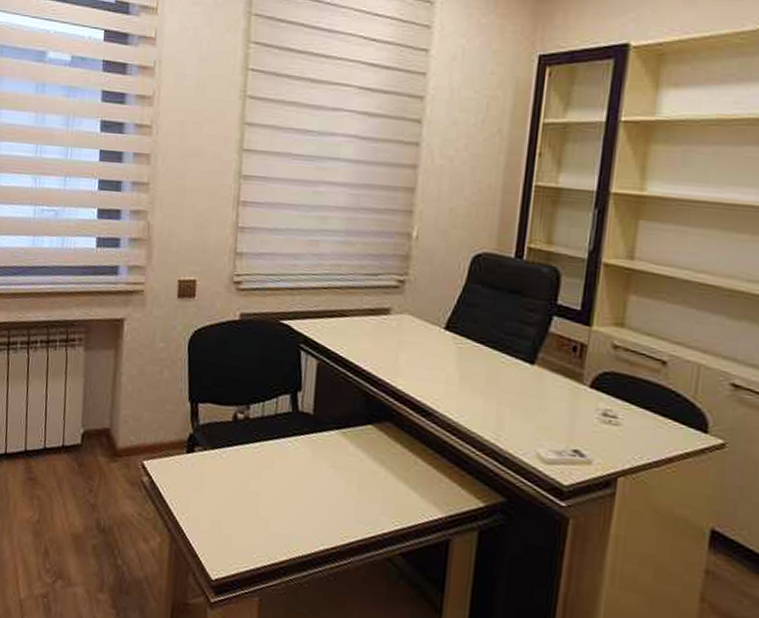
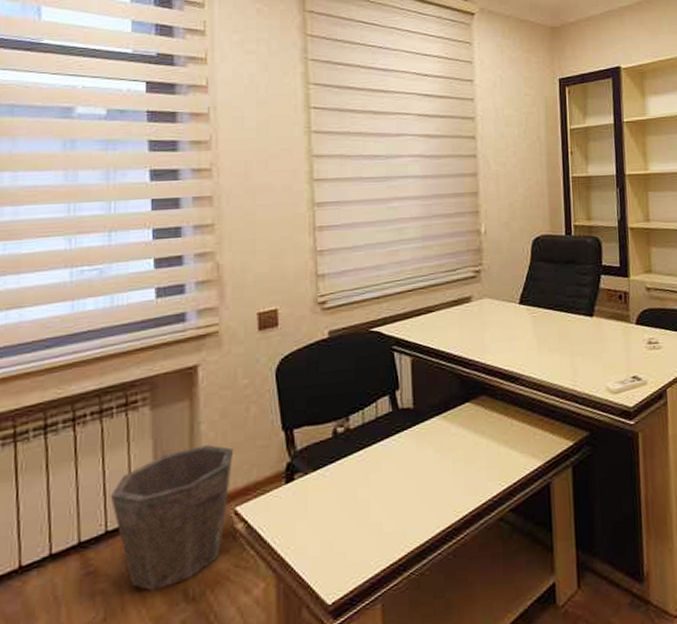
waste bin: none [49,394,147,512] -> present [110,445,234,591]

